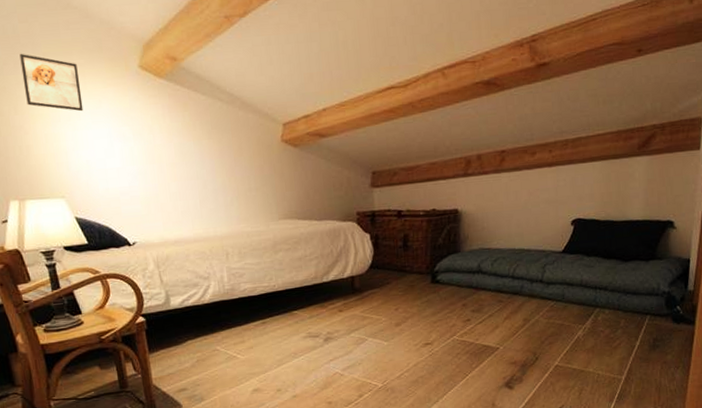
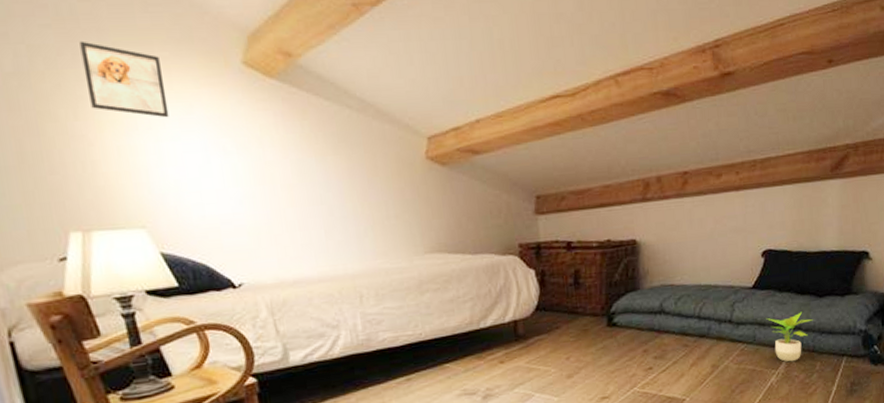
potted plant: none [574,274,618,319] -> present [766,311,813,362]

